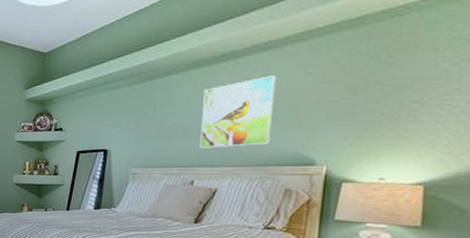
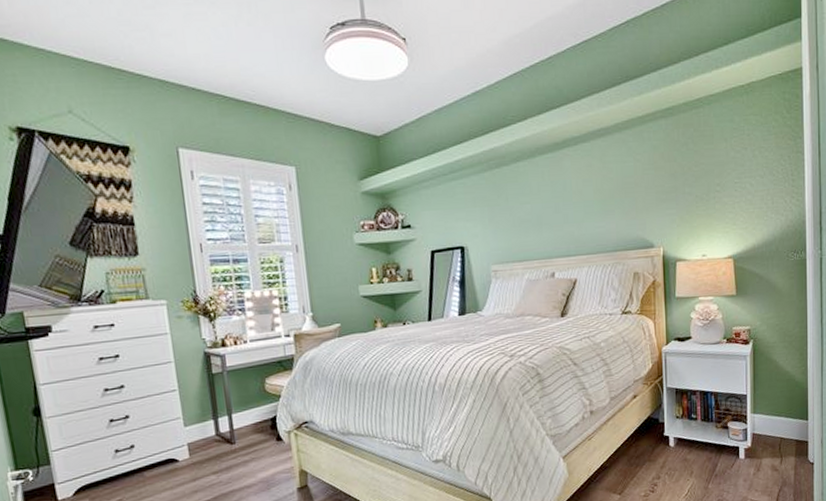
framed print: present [199,75,277,149] -> none [551,162,616,238]

